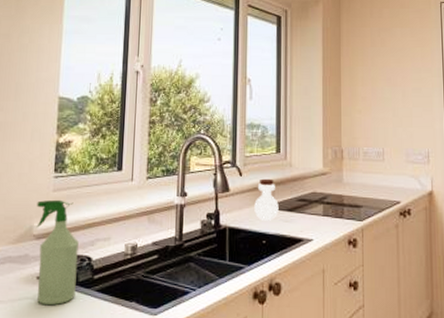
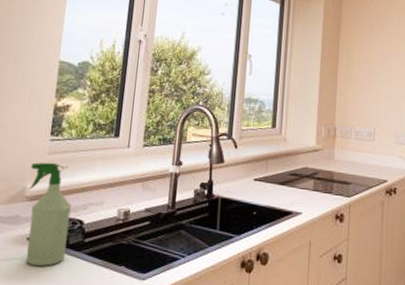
jar: present [254,178,279,221] -> none [247,152,271,193]

